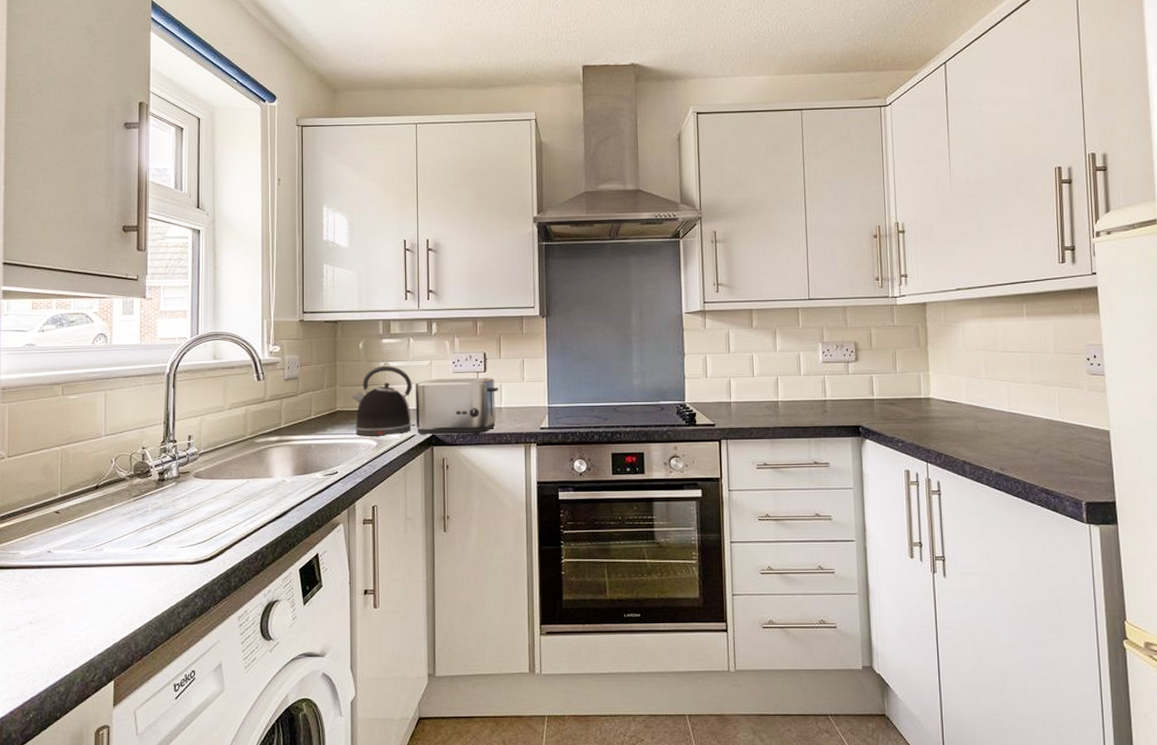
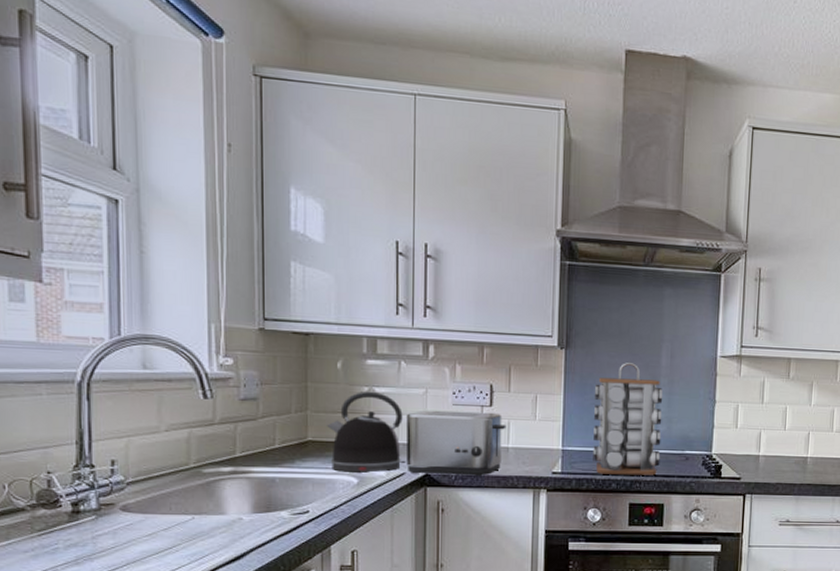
spice rack: none [573,324,638,428] -> present [593,361,663,476]

